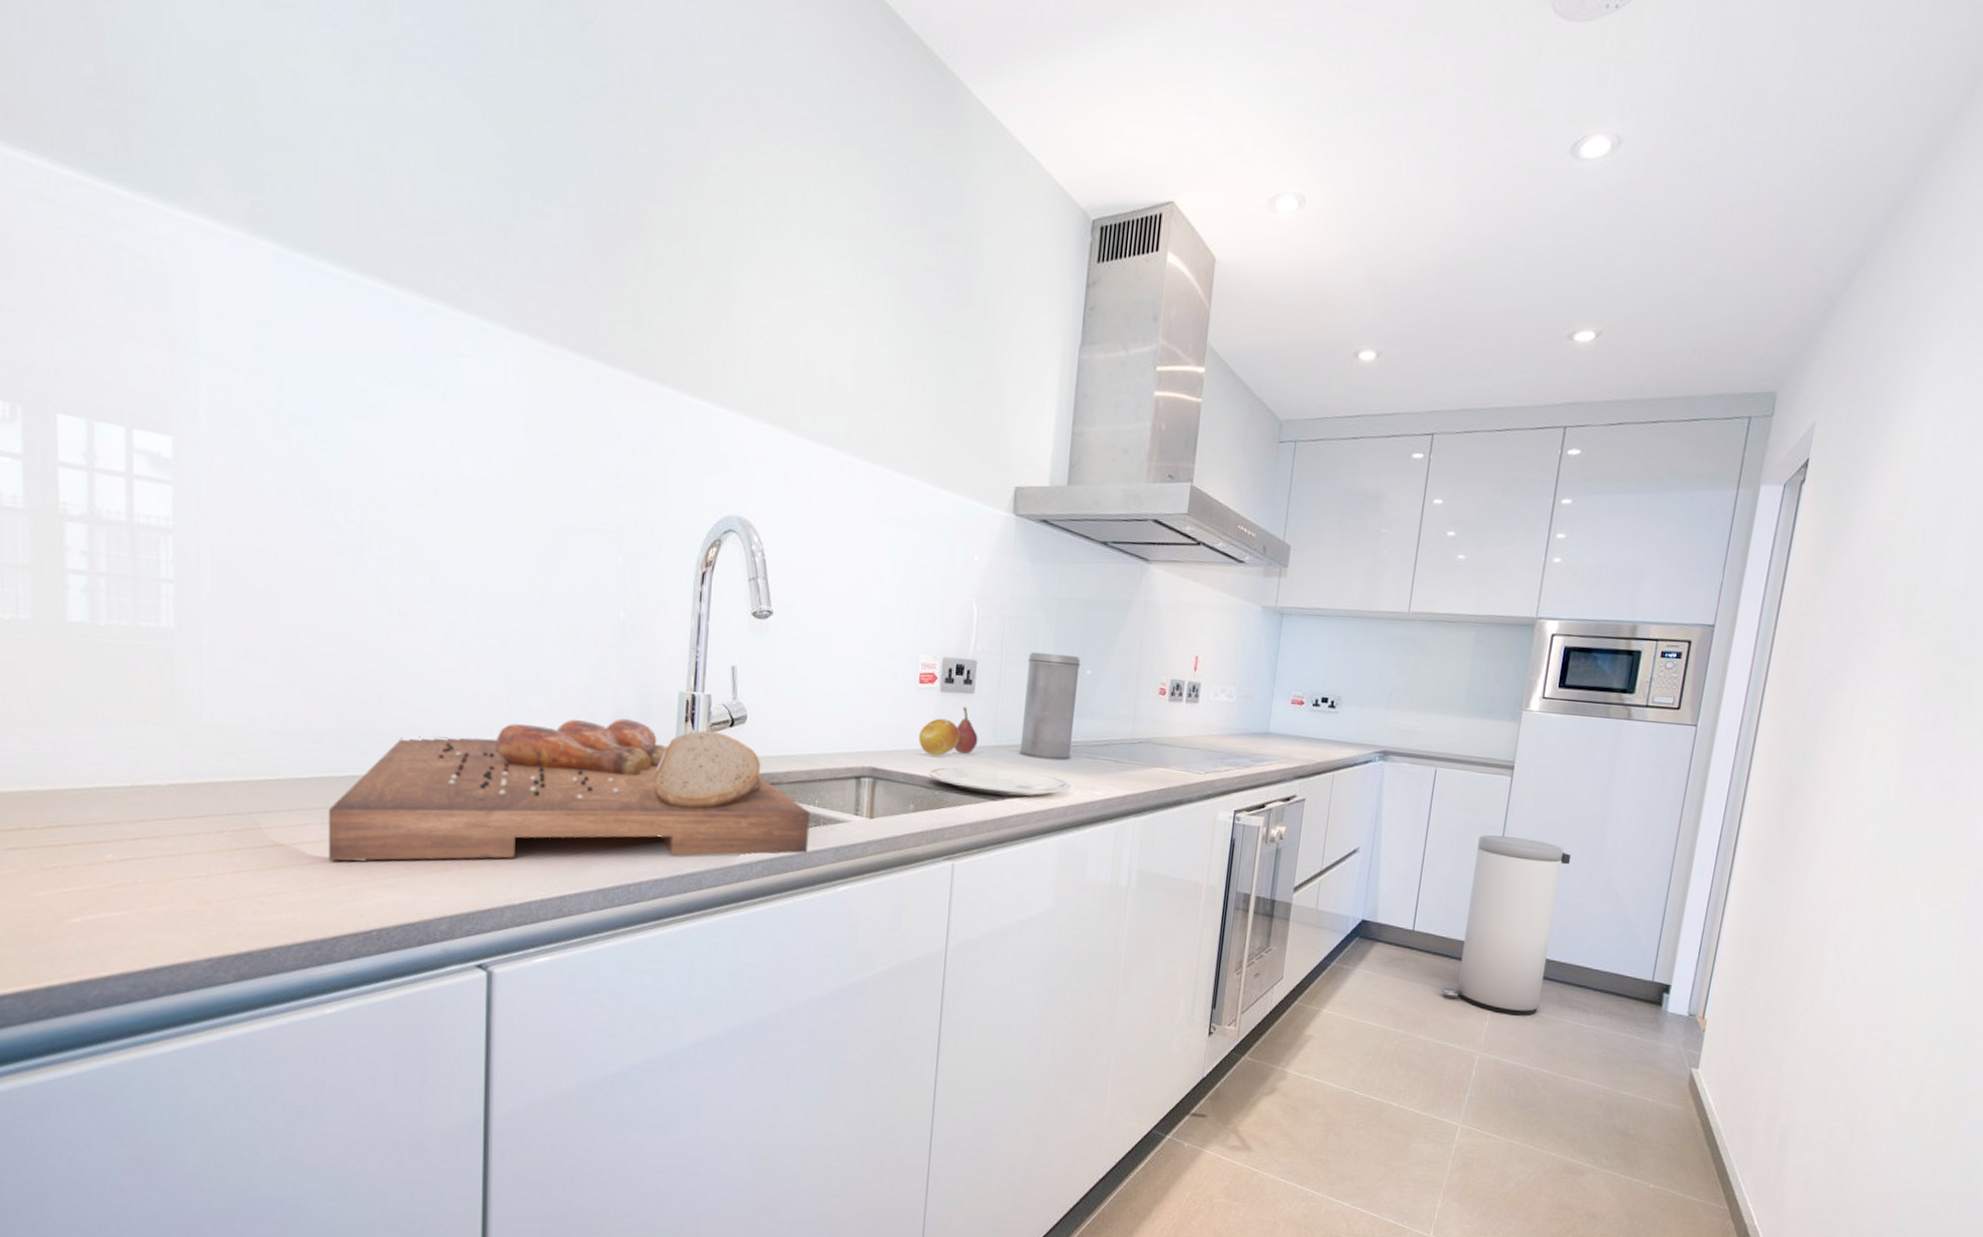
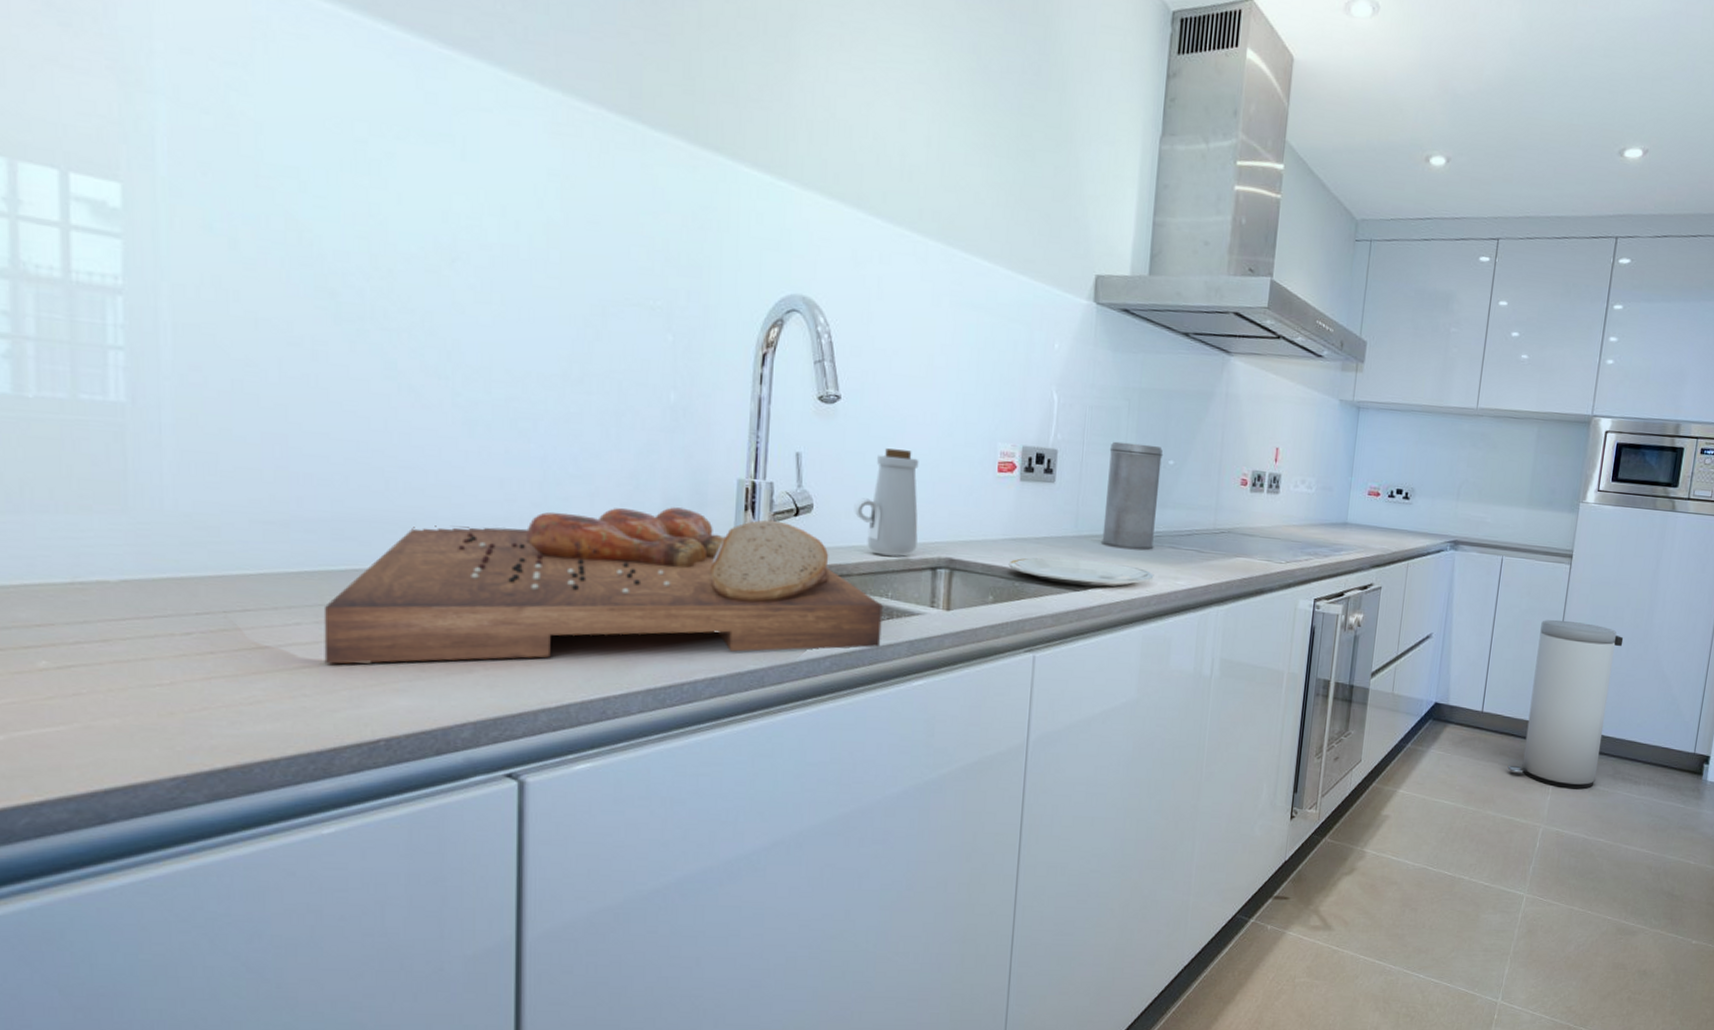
bottle: none [784,661,845,766] -> present [854,448,919,557]
fruit: present [919,718,959,757] -> none [998,508,1040,547]
fruit: present [954,706,978,755] -> none [1034,496,1059,545]

